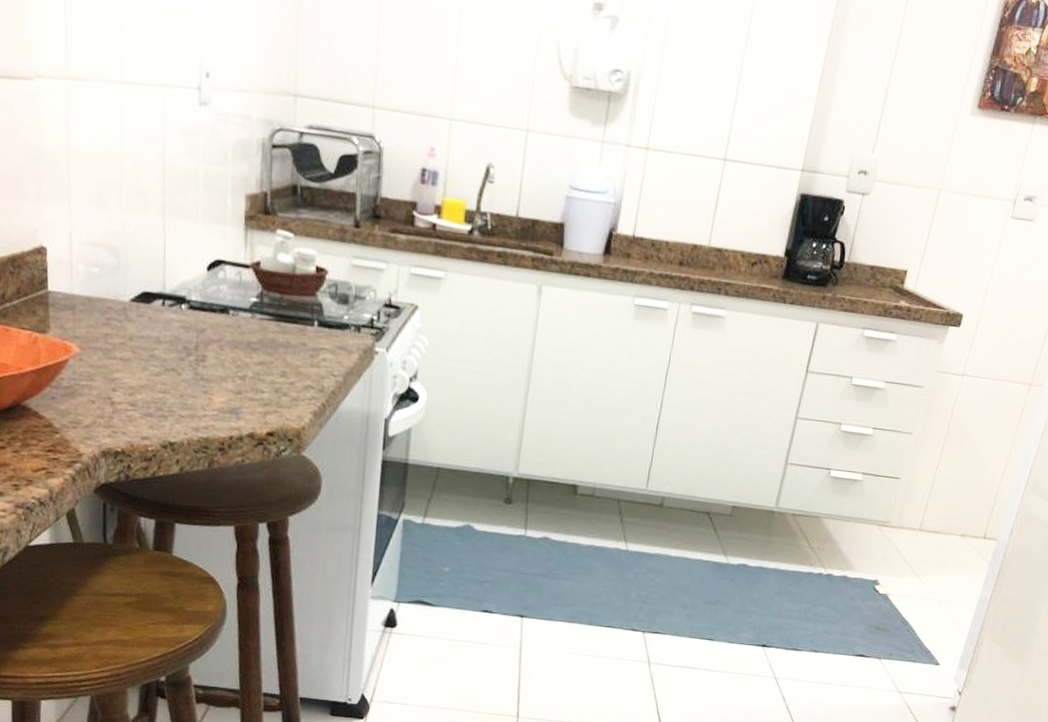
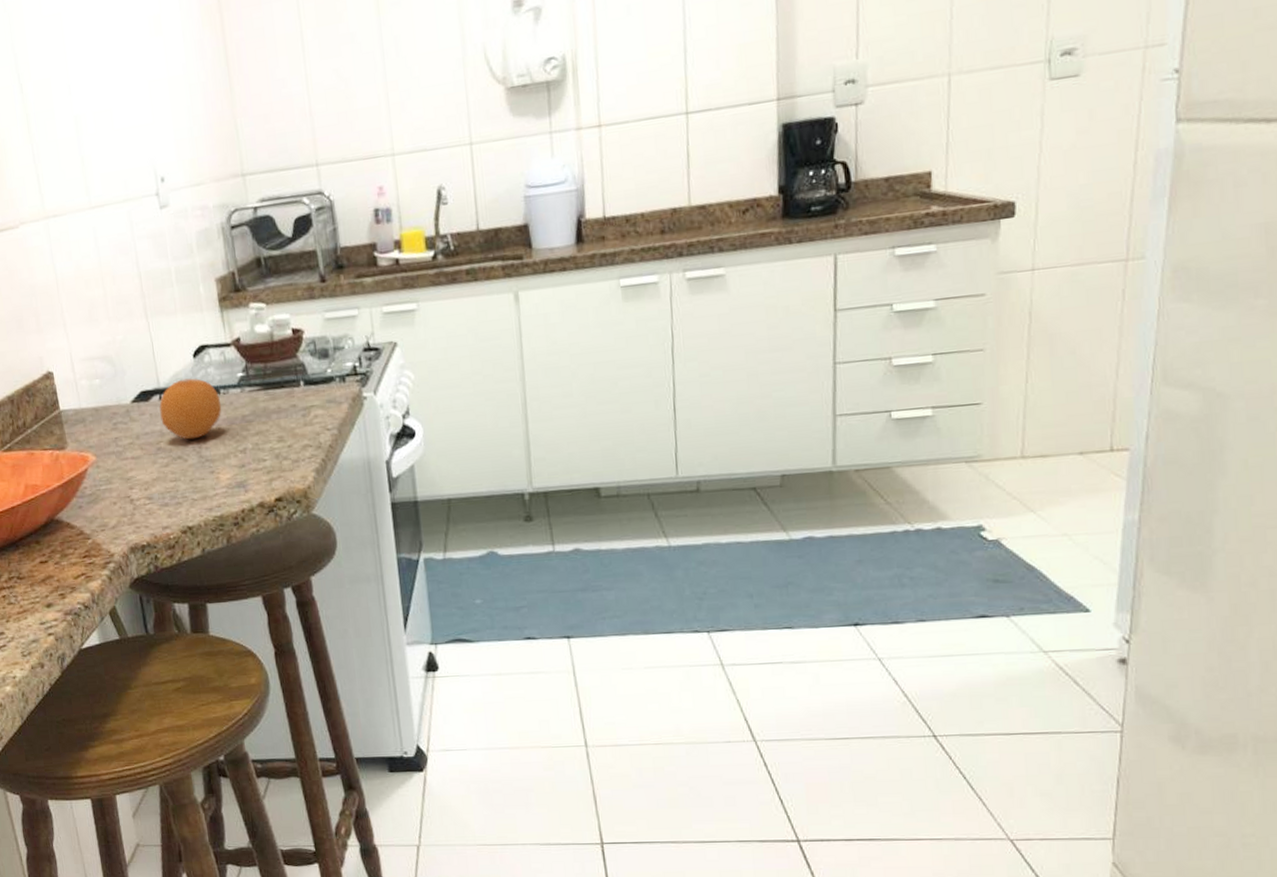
fruit: none [160,289,228,355] -> present [159,378,222,440]

